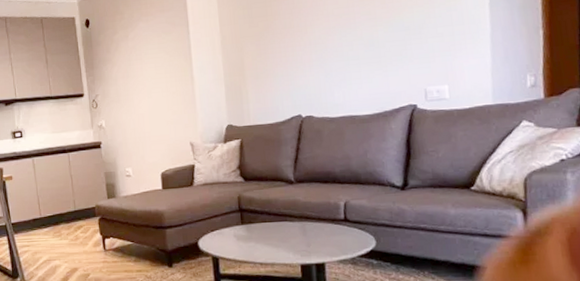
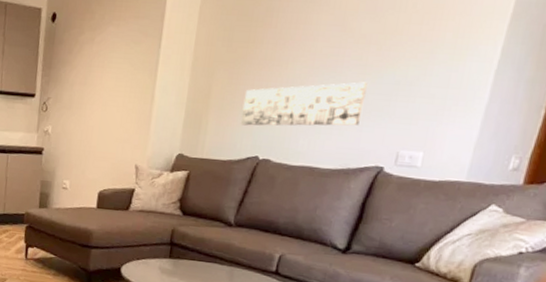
wall art: none [275,32,384,89] -> present [240,82,368,126]

